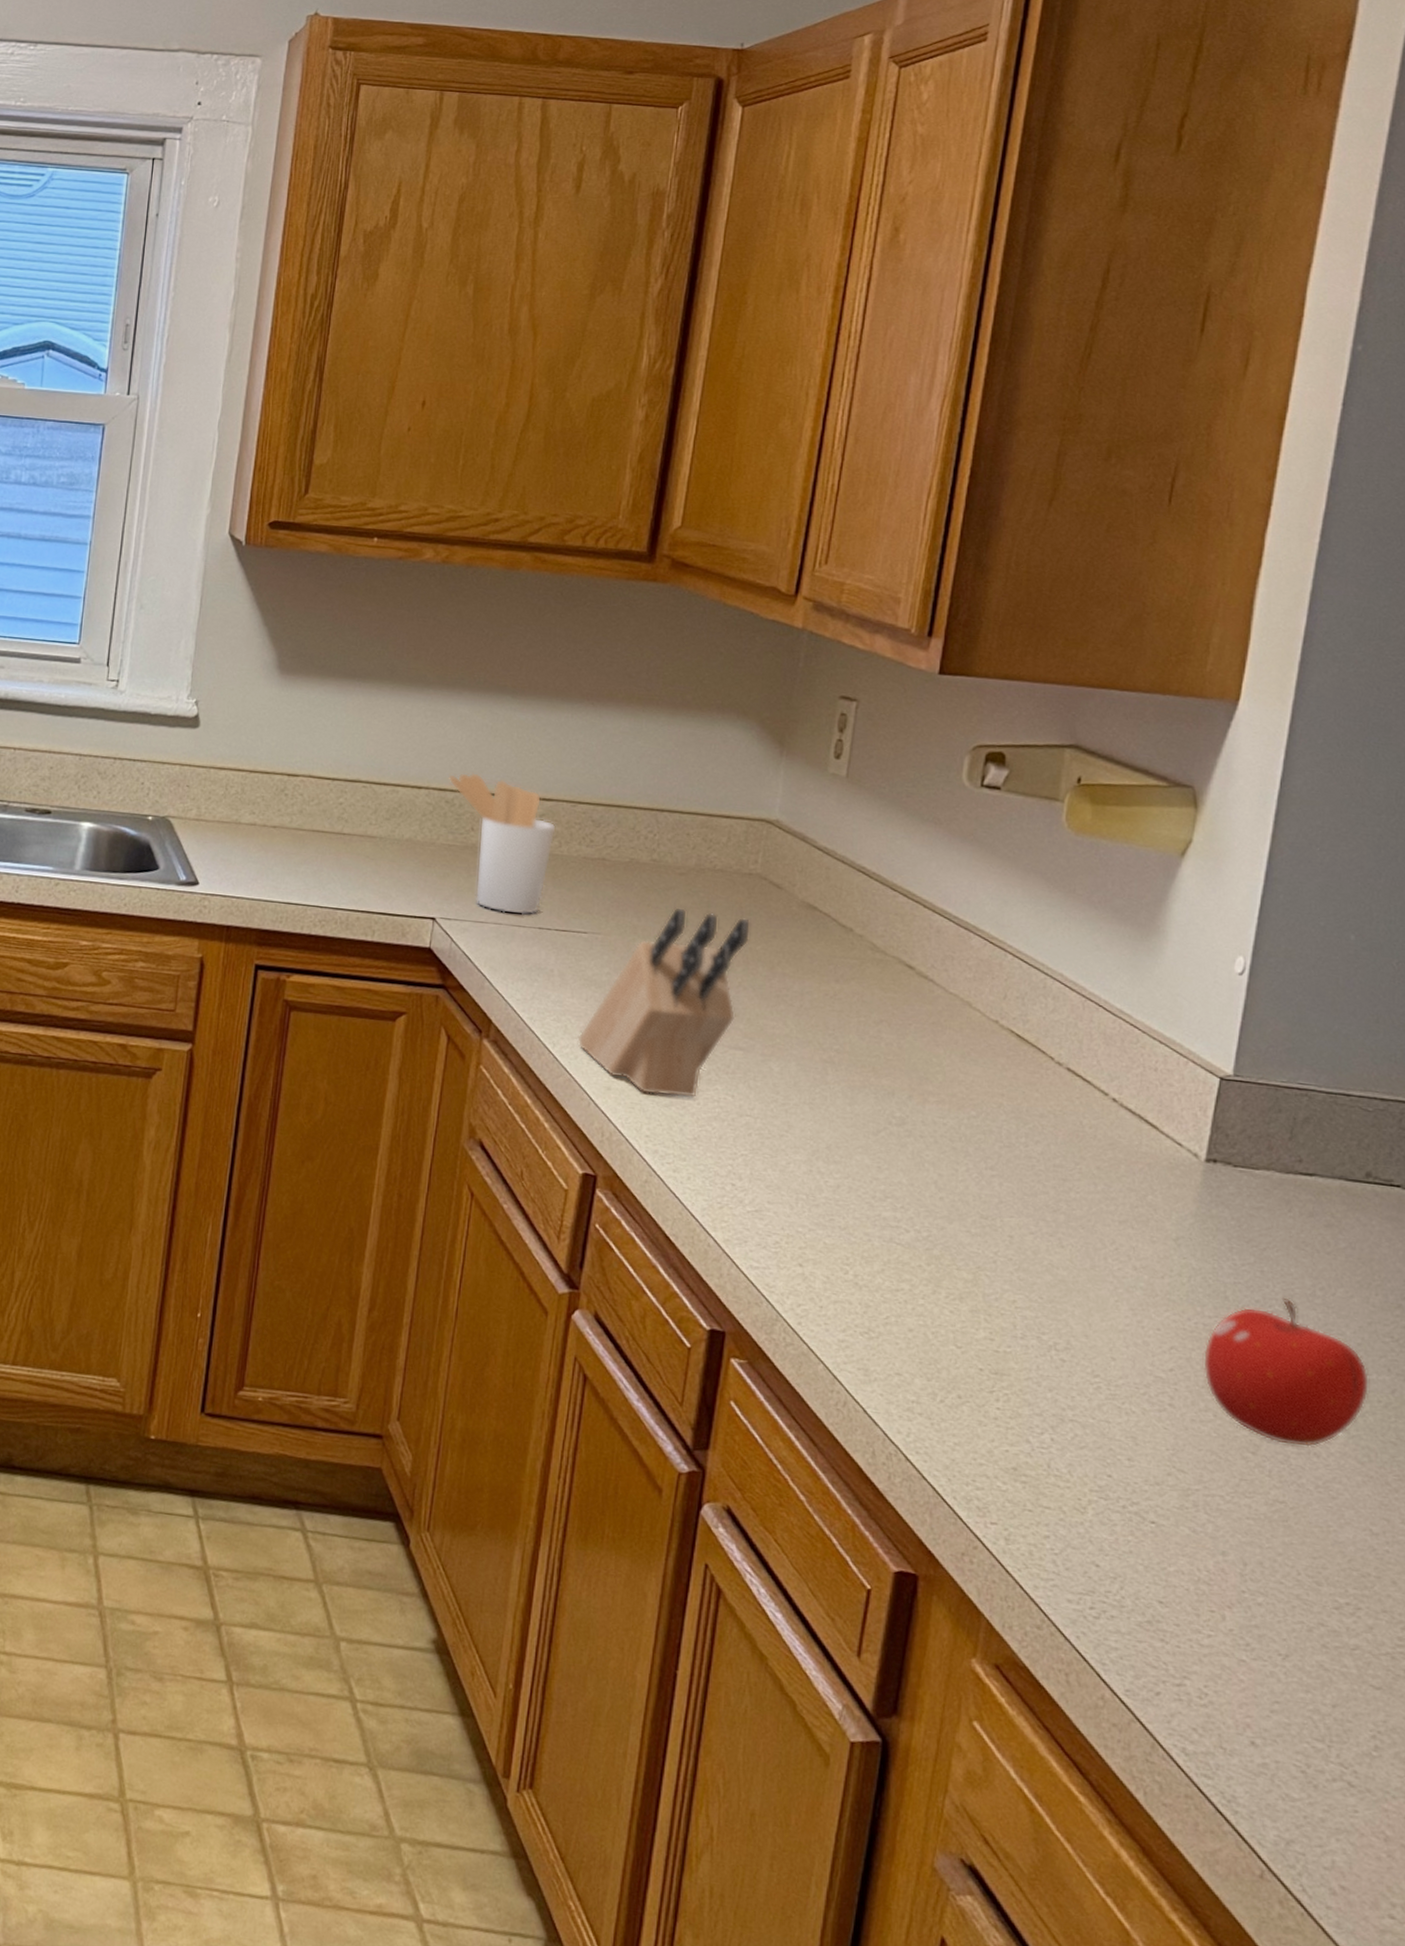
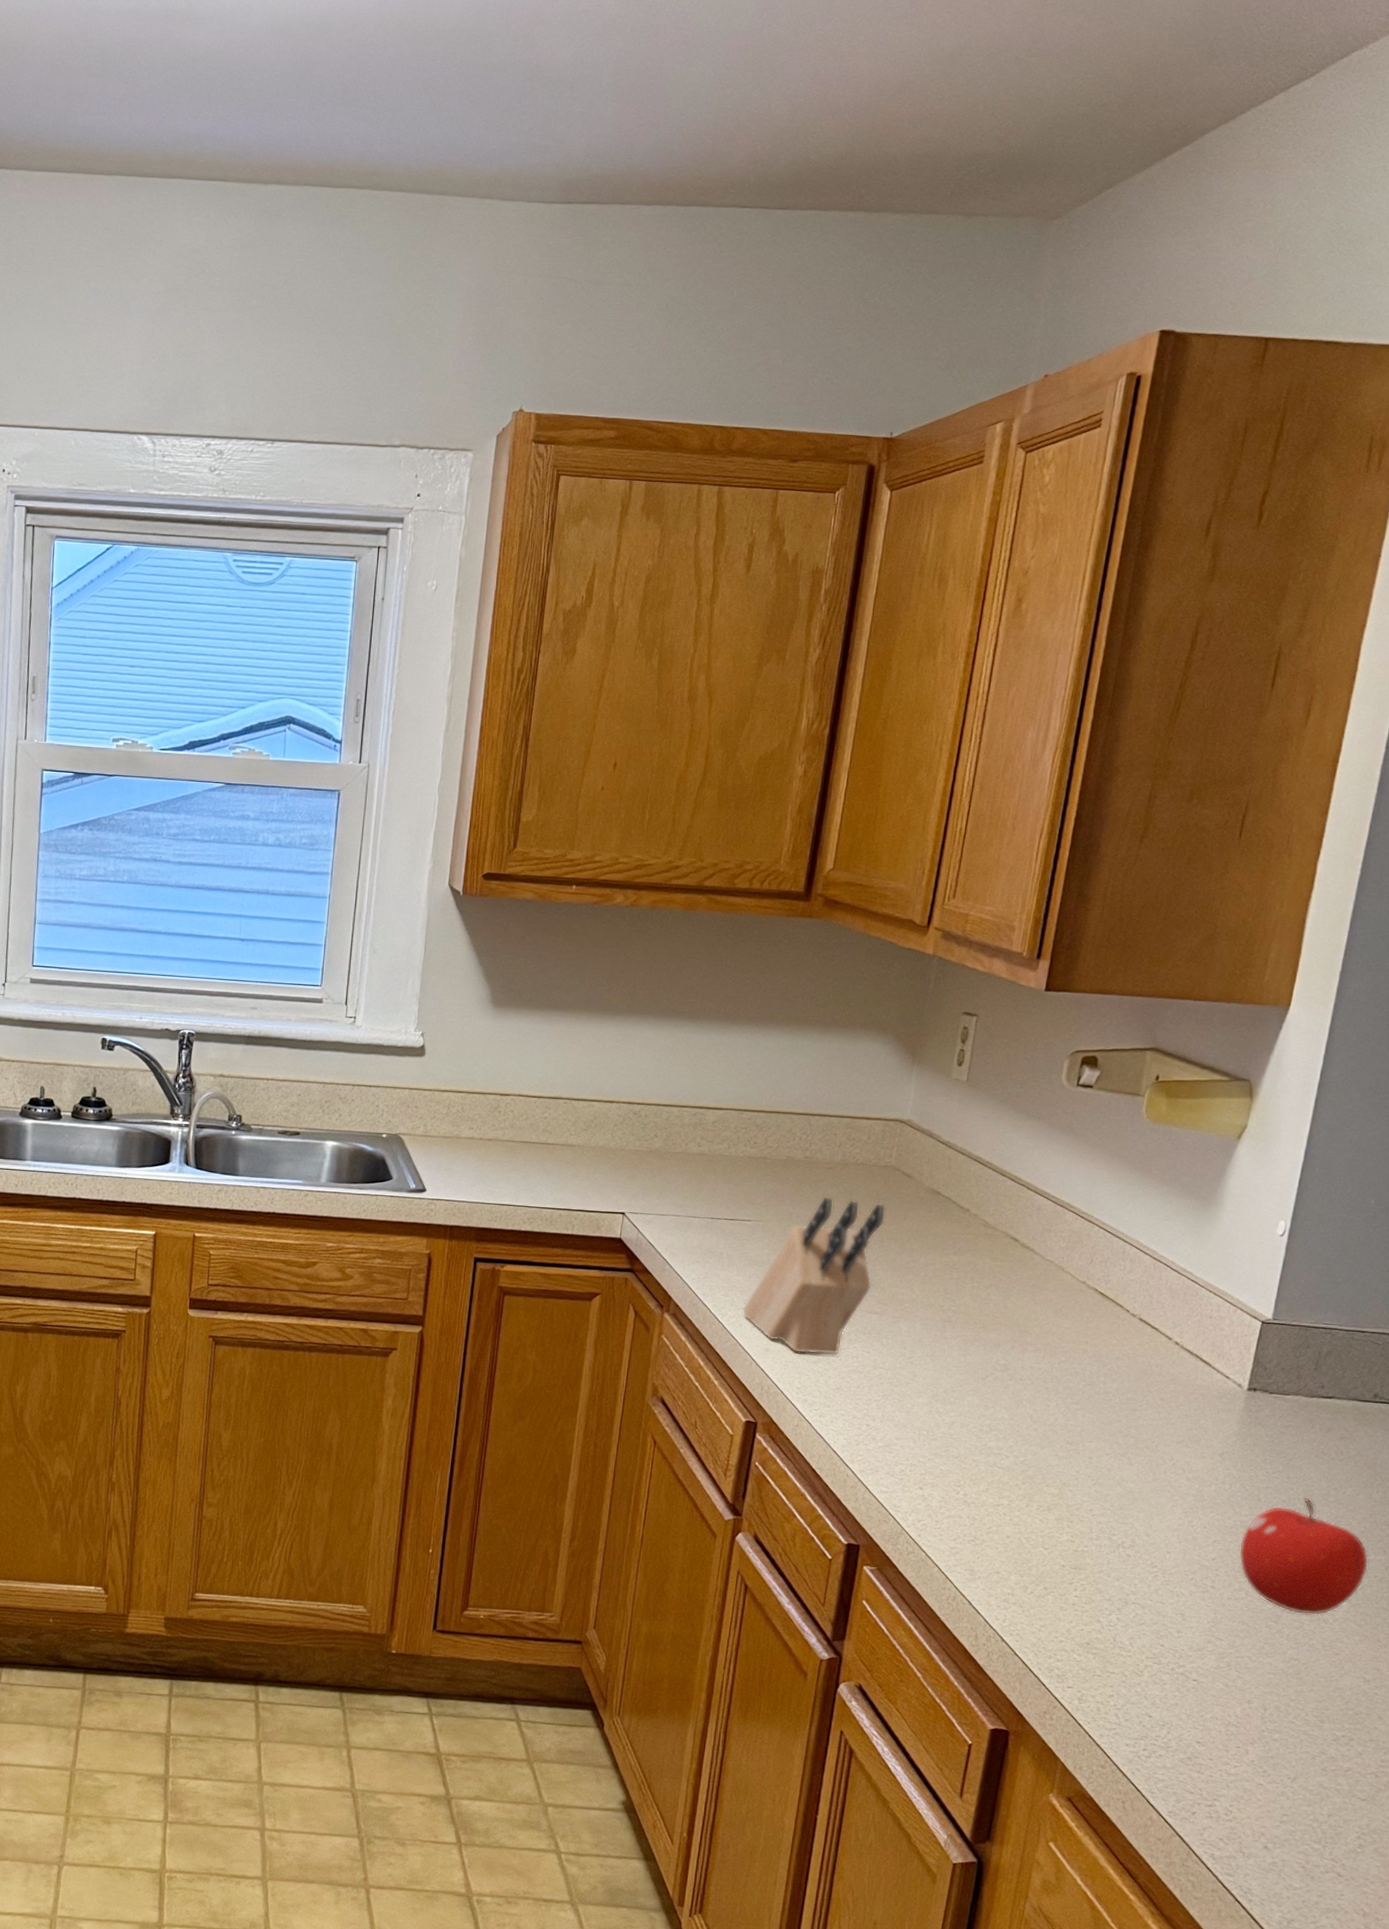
utensil holder: present [448,772,556,915] -> none [635,1088,726,1208]

